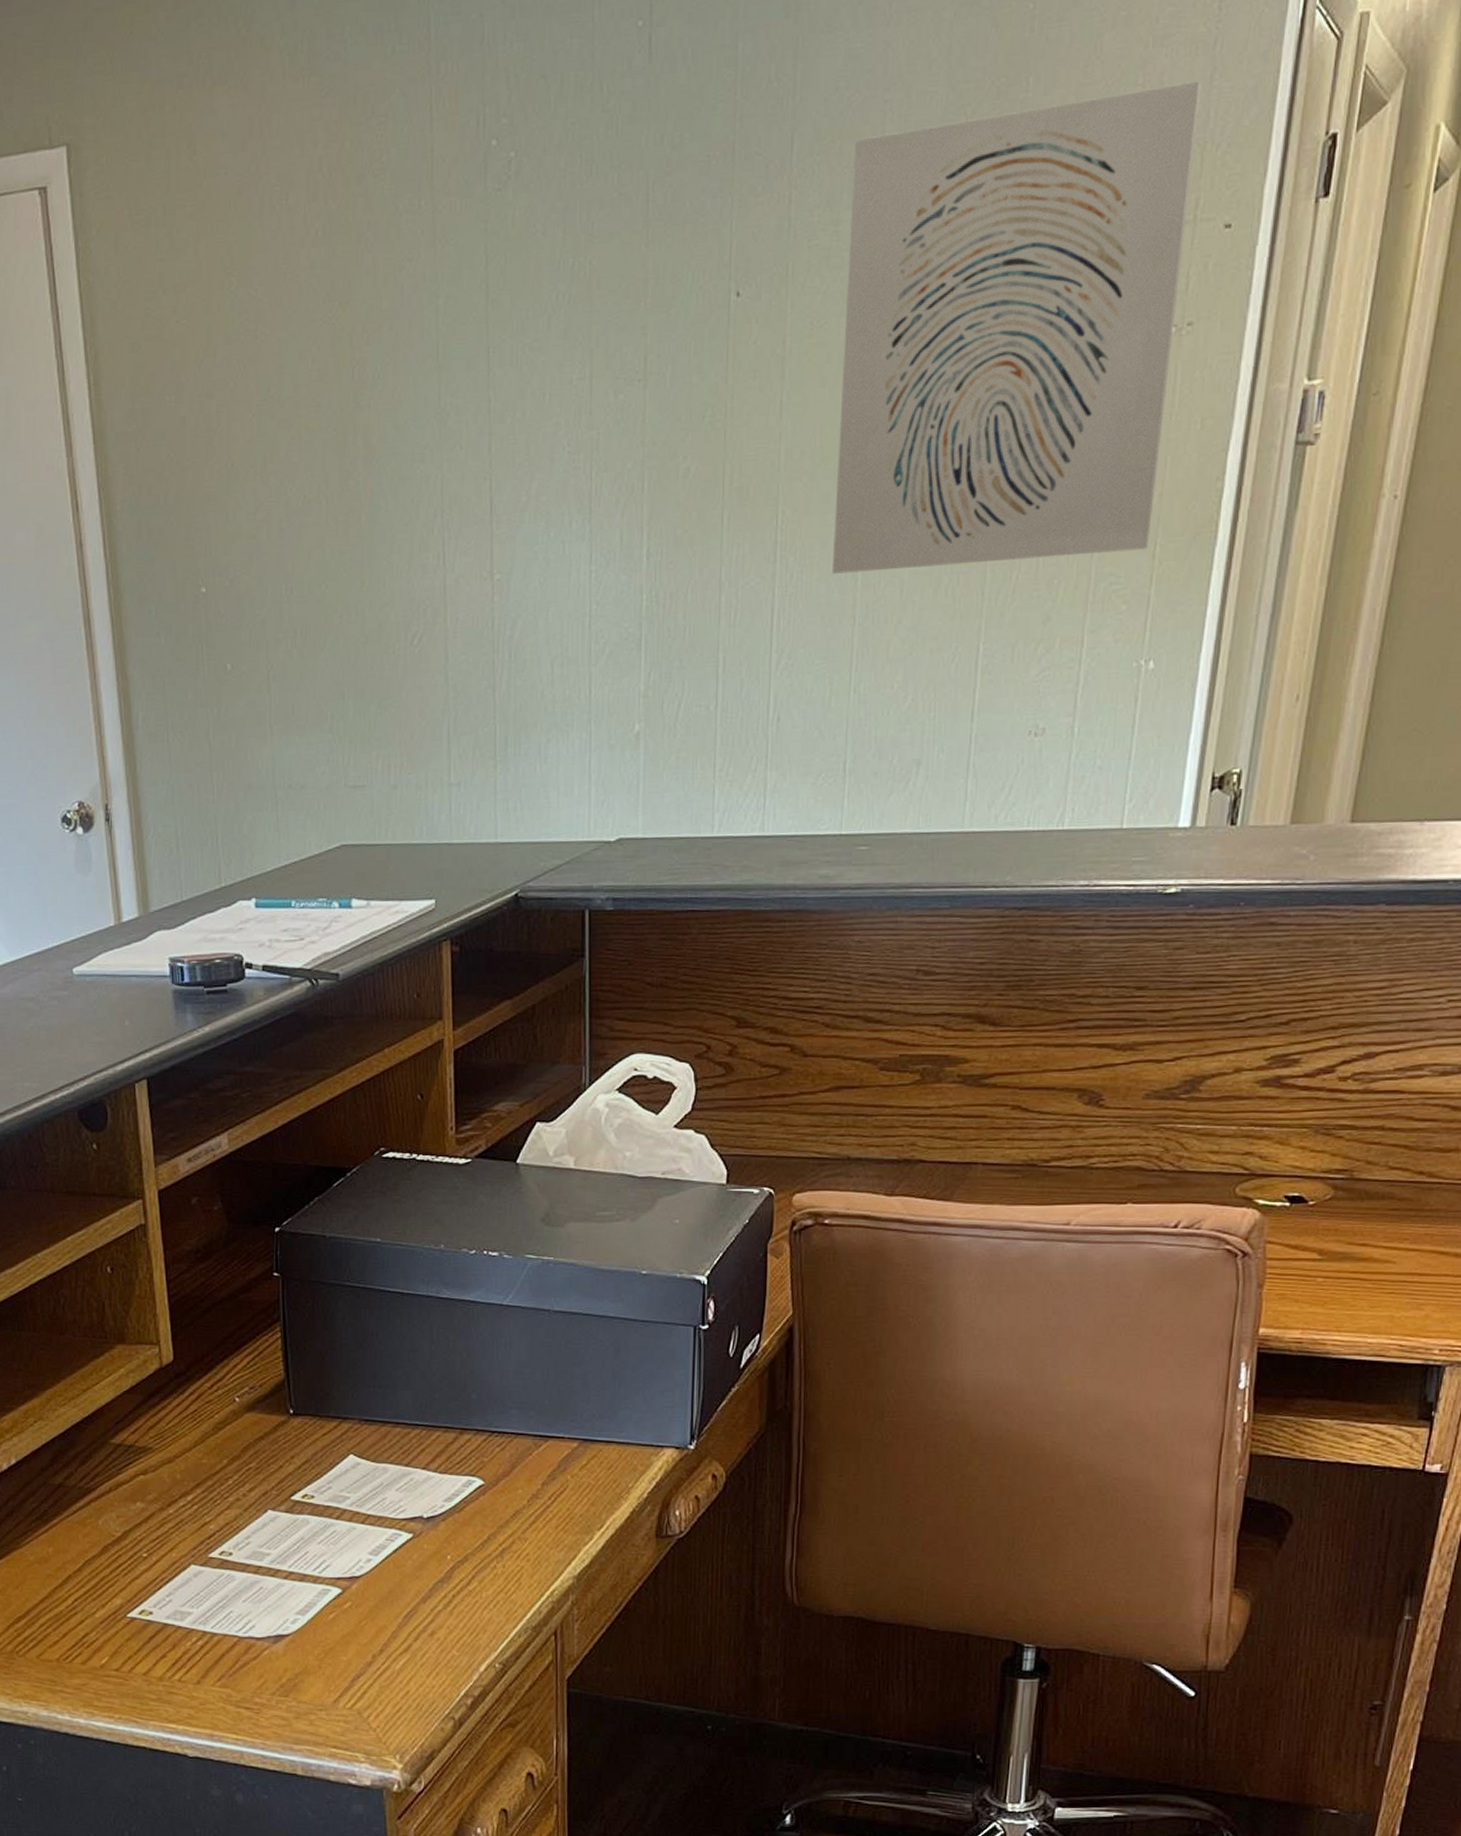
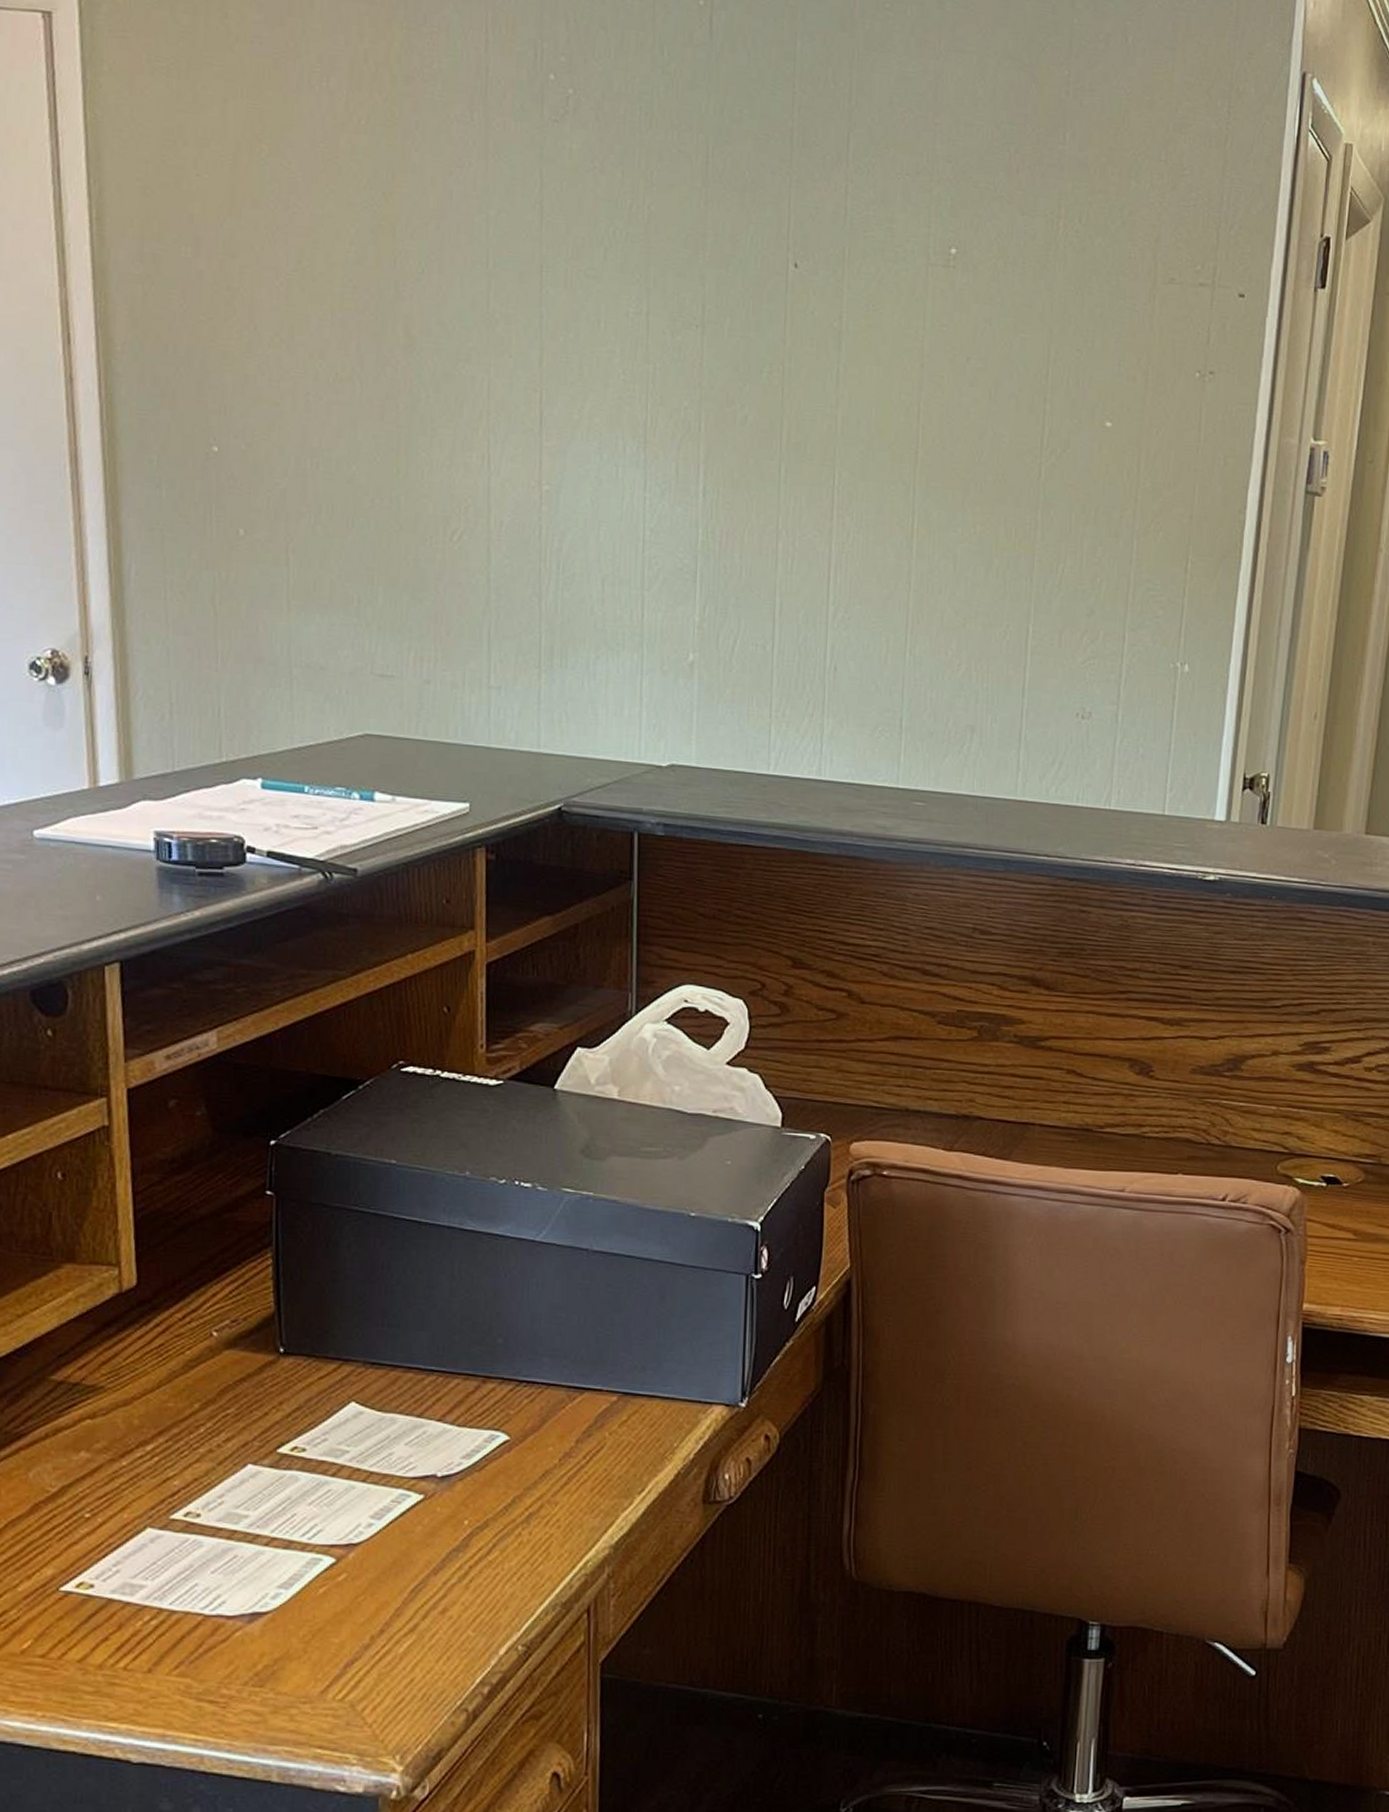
wall art: present [832,81,1202,574] -> none [888,151,1216,564]

